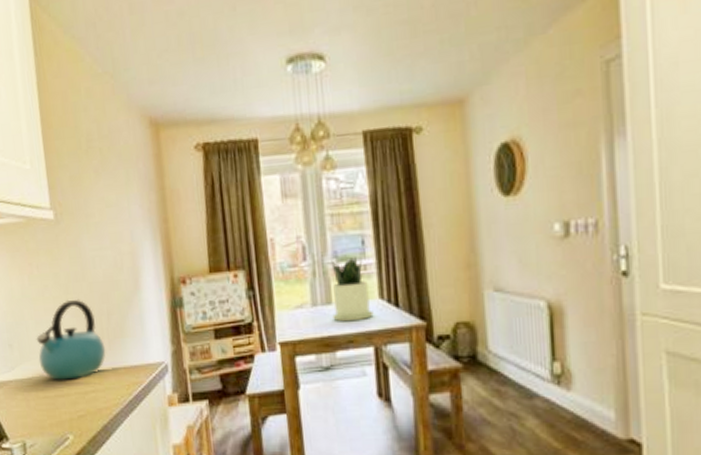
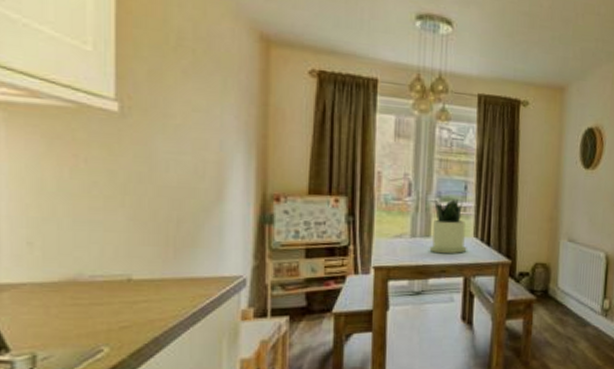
kettle: present [36,299,106,380] -> none [71,200,169,287]

